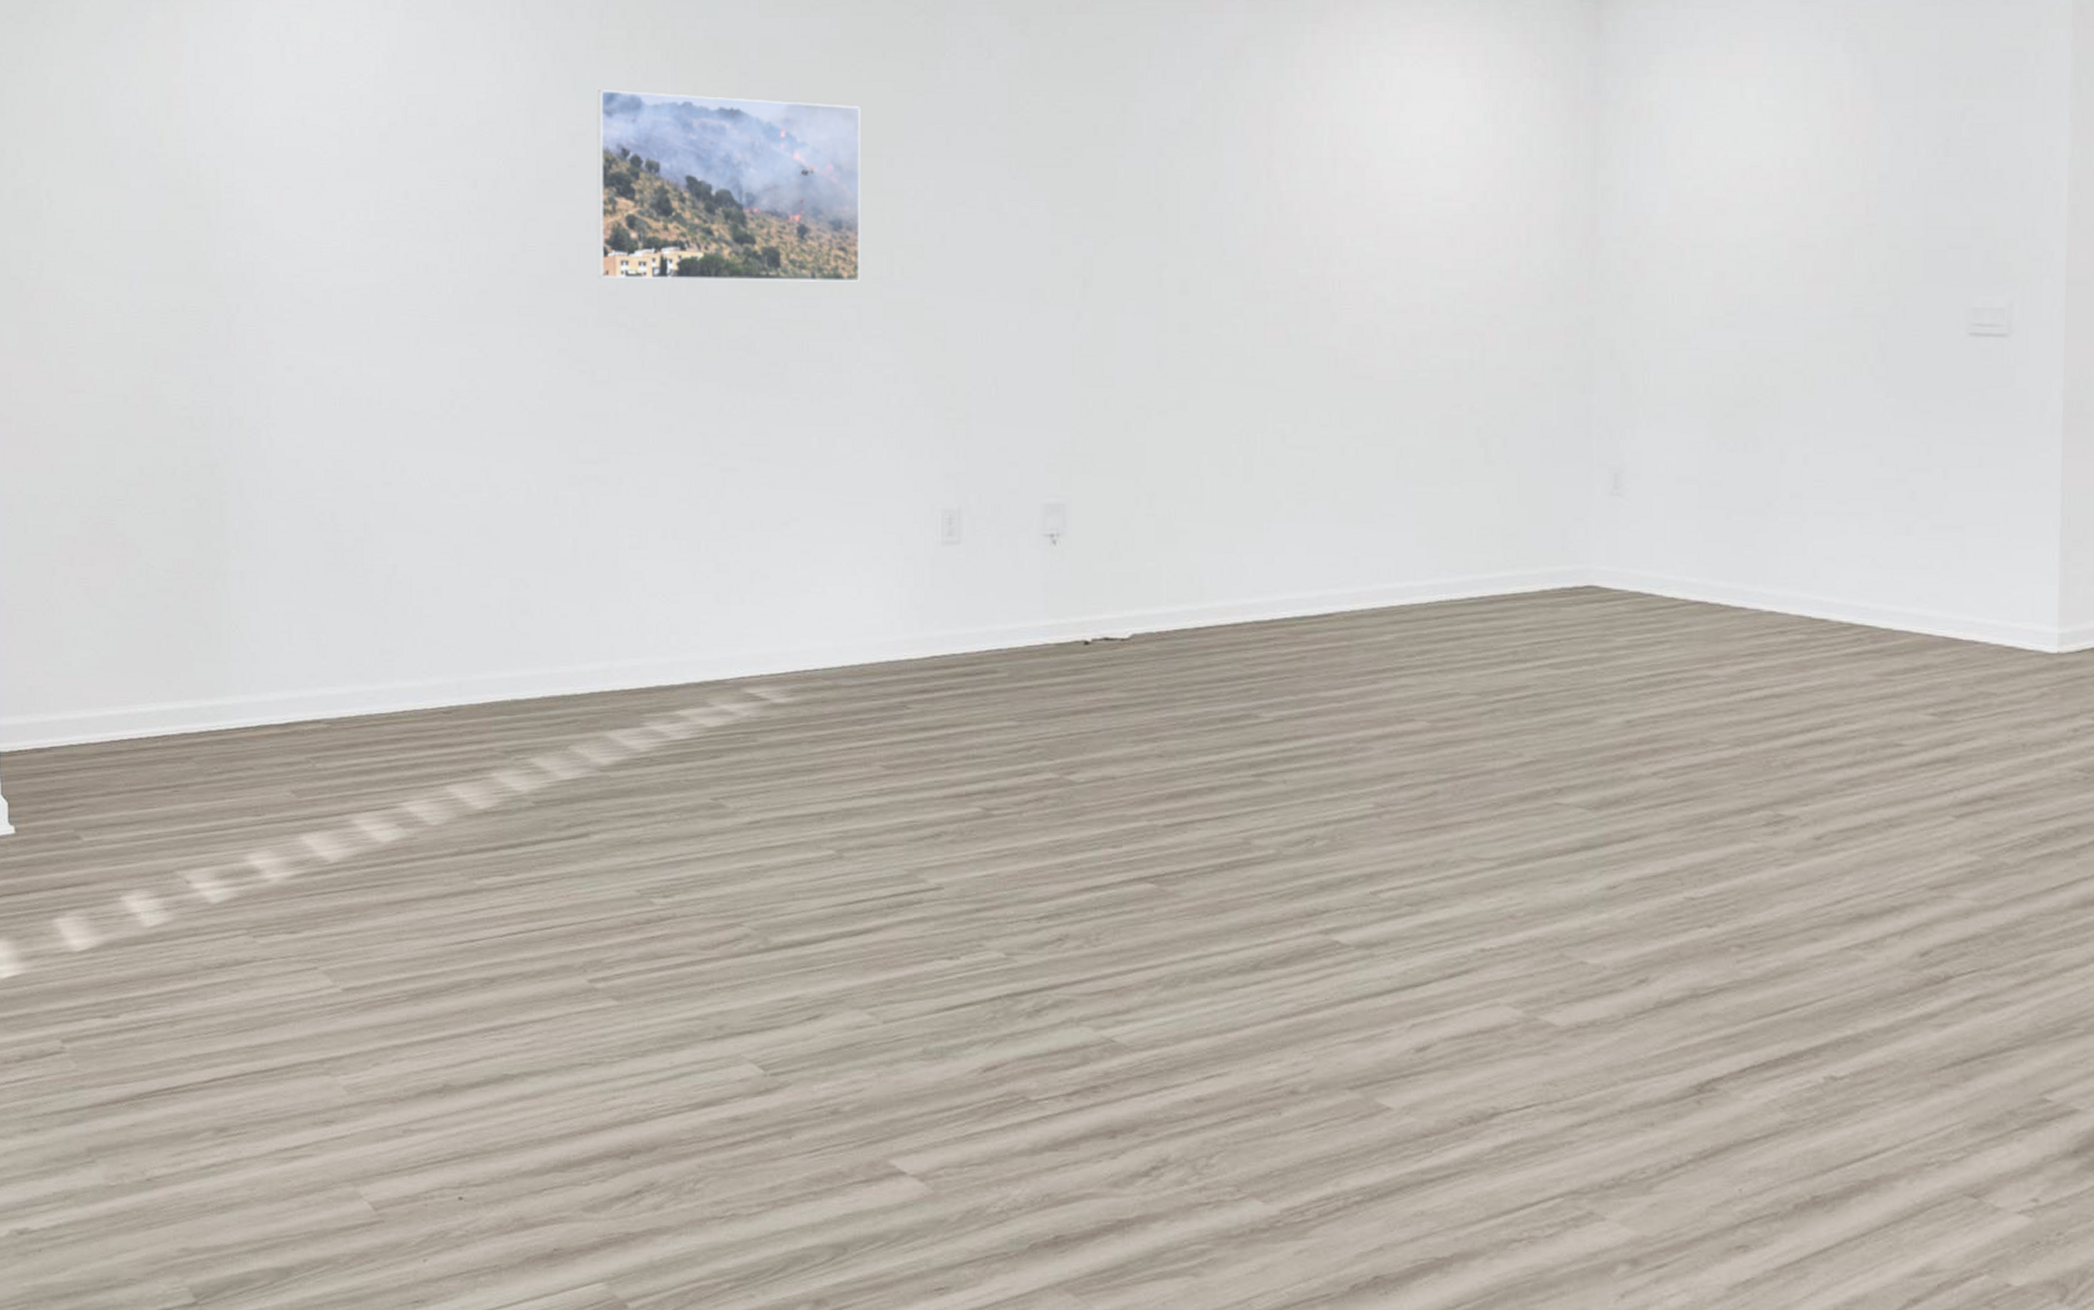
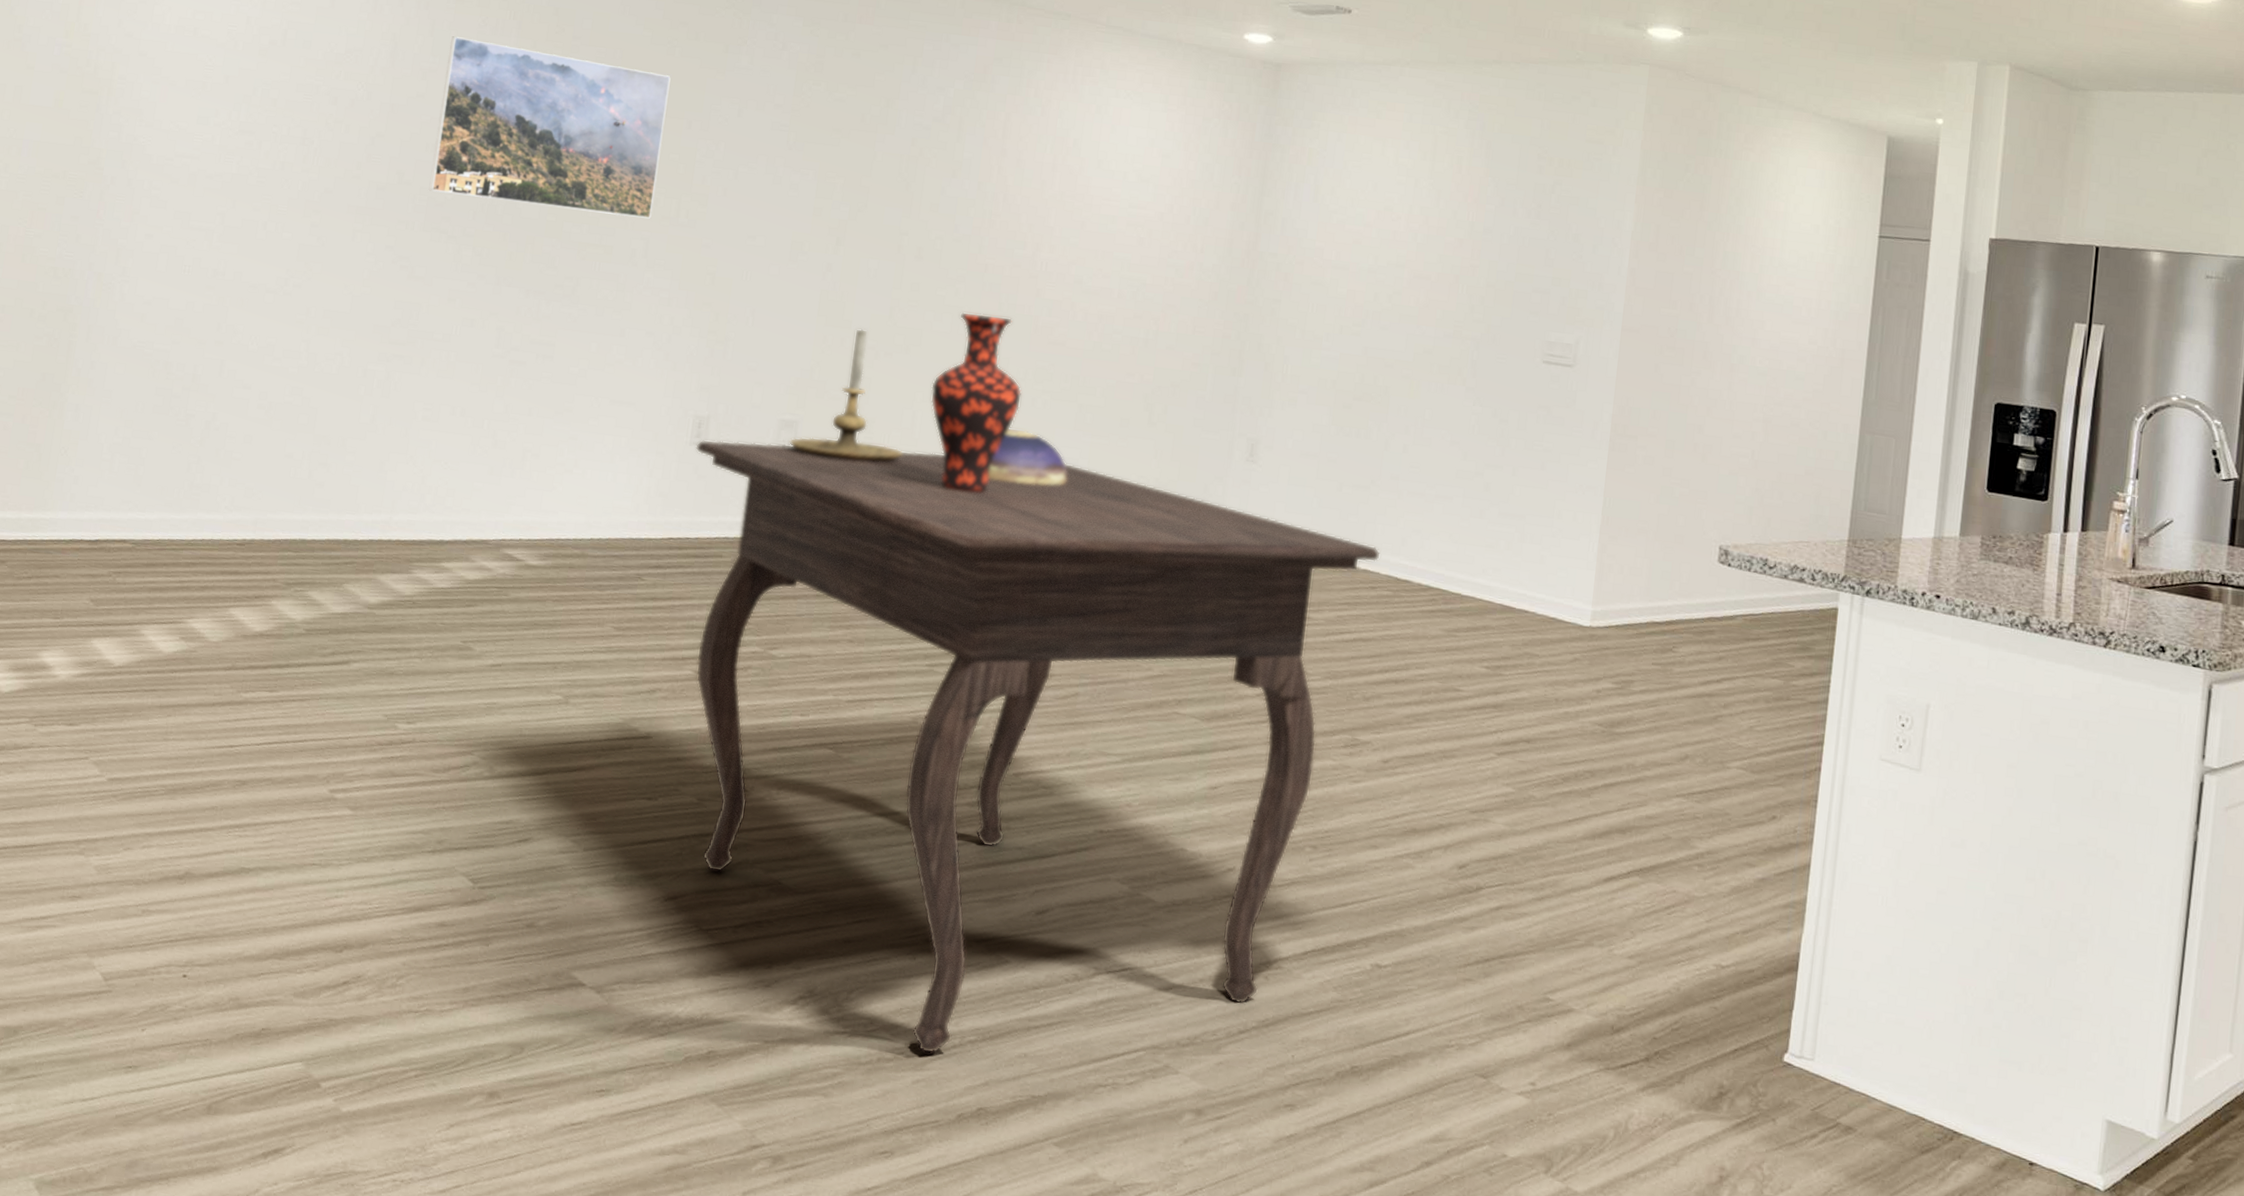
dining table: none [949,520,1787,1220] -> present [695,439,1380,1054]
candle holder: none [1056,385,1196,544] -> present [788,328,905,462]
vase: none [1218,351,1328,567] -> present [930,311,1022,493]
decorative bowl: none [1299,484,1395,550] -> present [988,427,1068,485]

